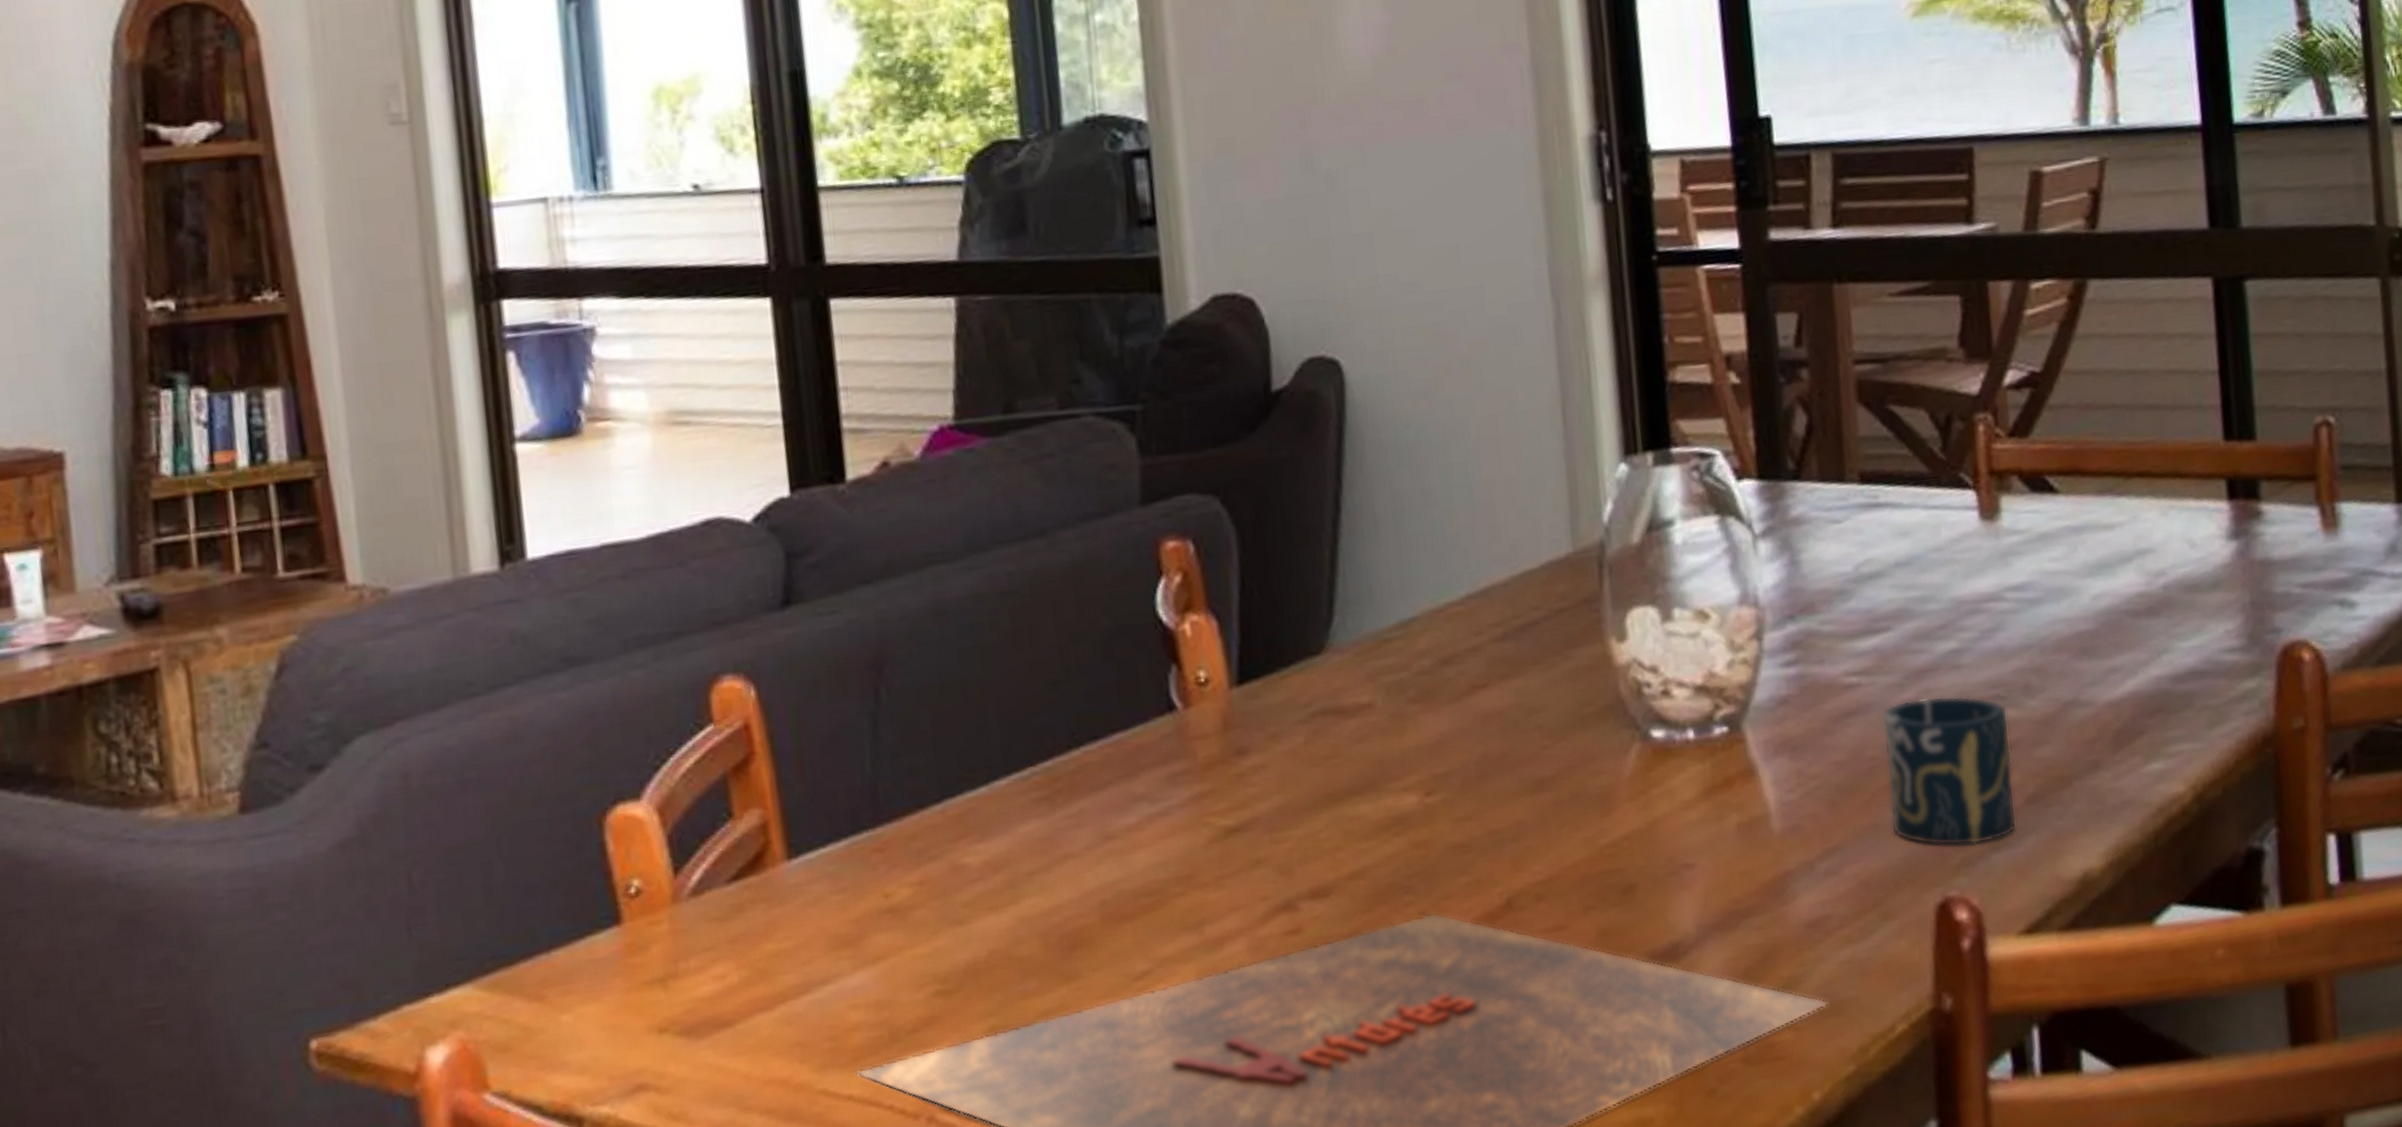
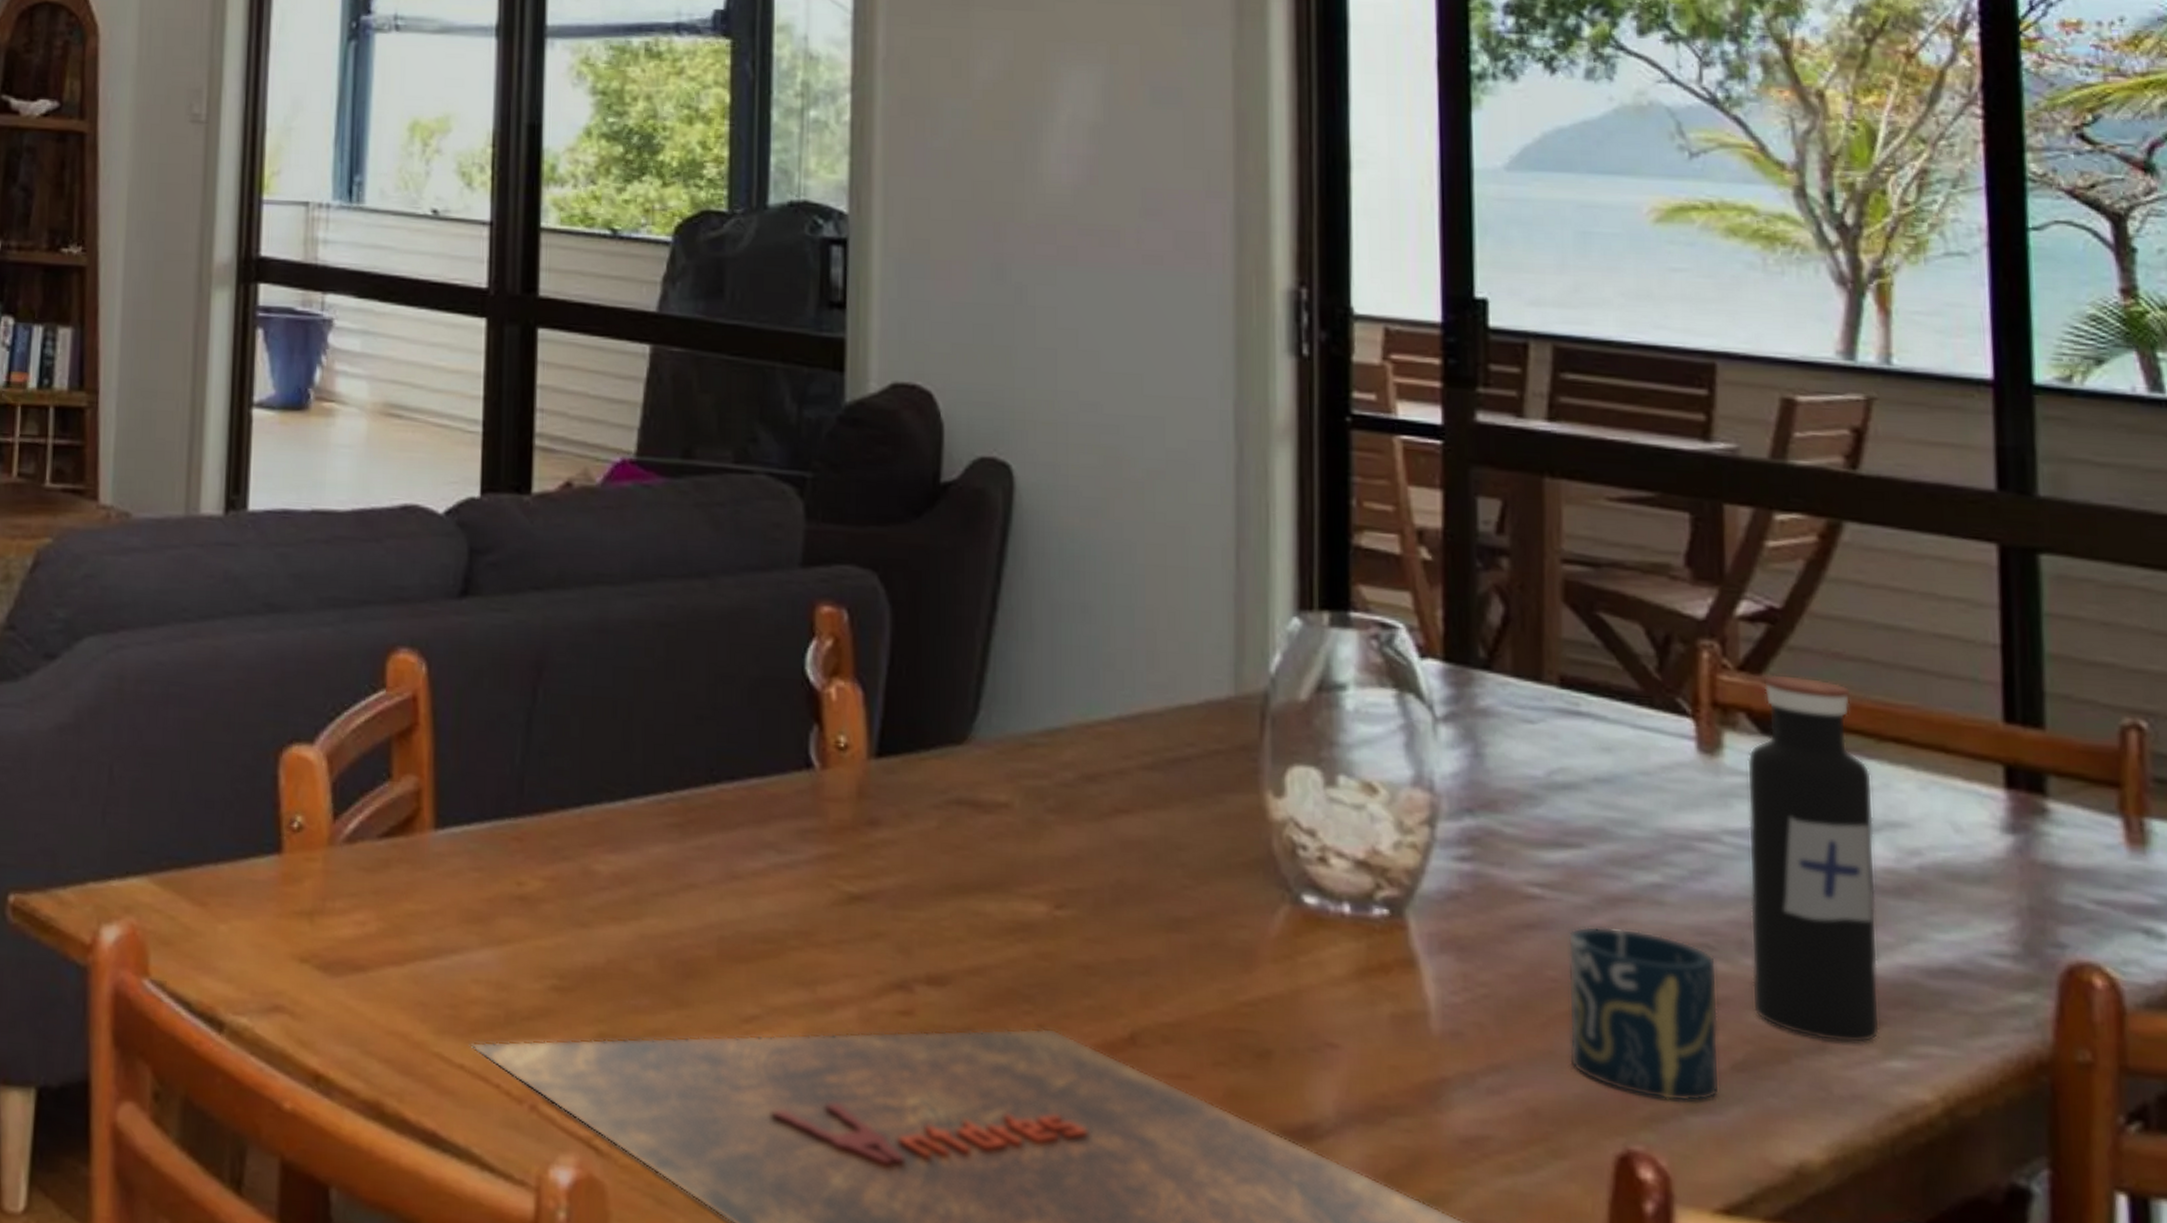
water bottle: none [2021,431,2141,760] -> present [1747,674,1880,1044]

